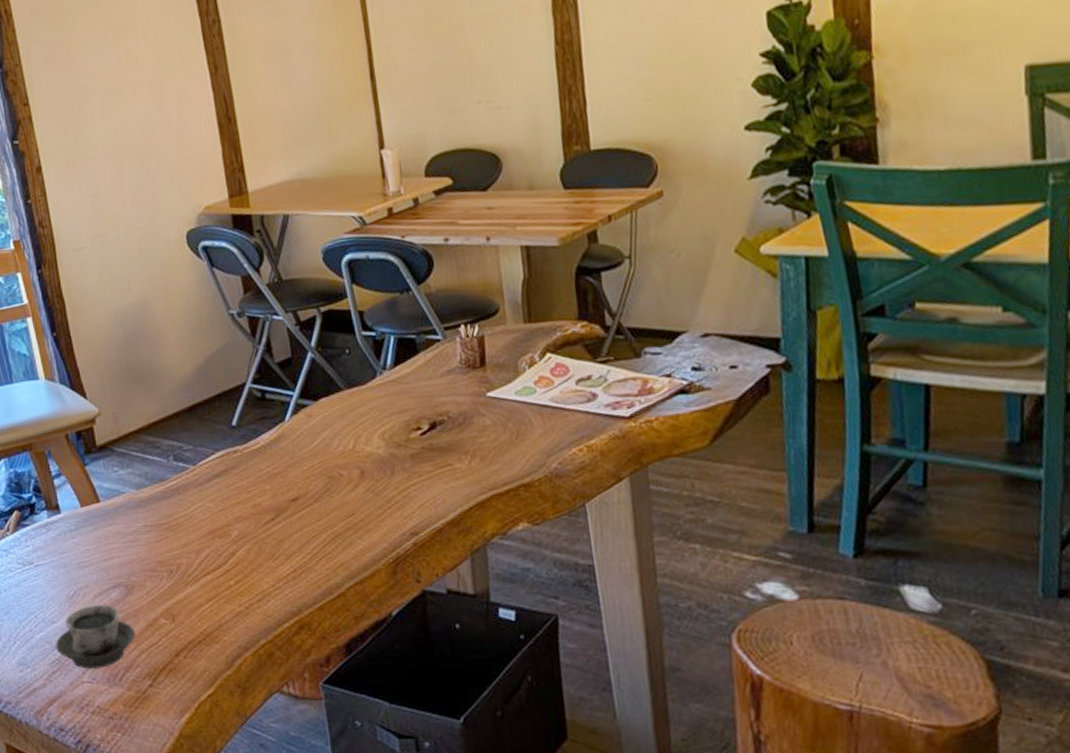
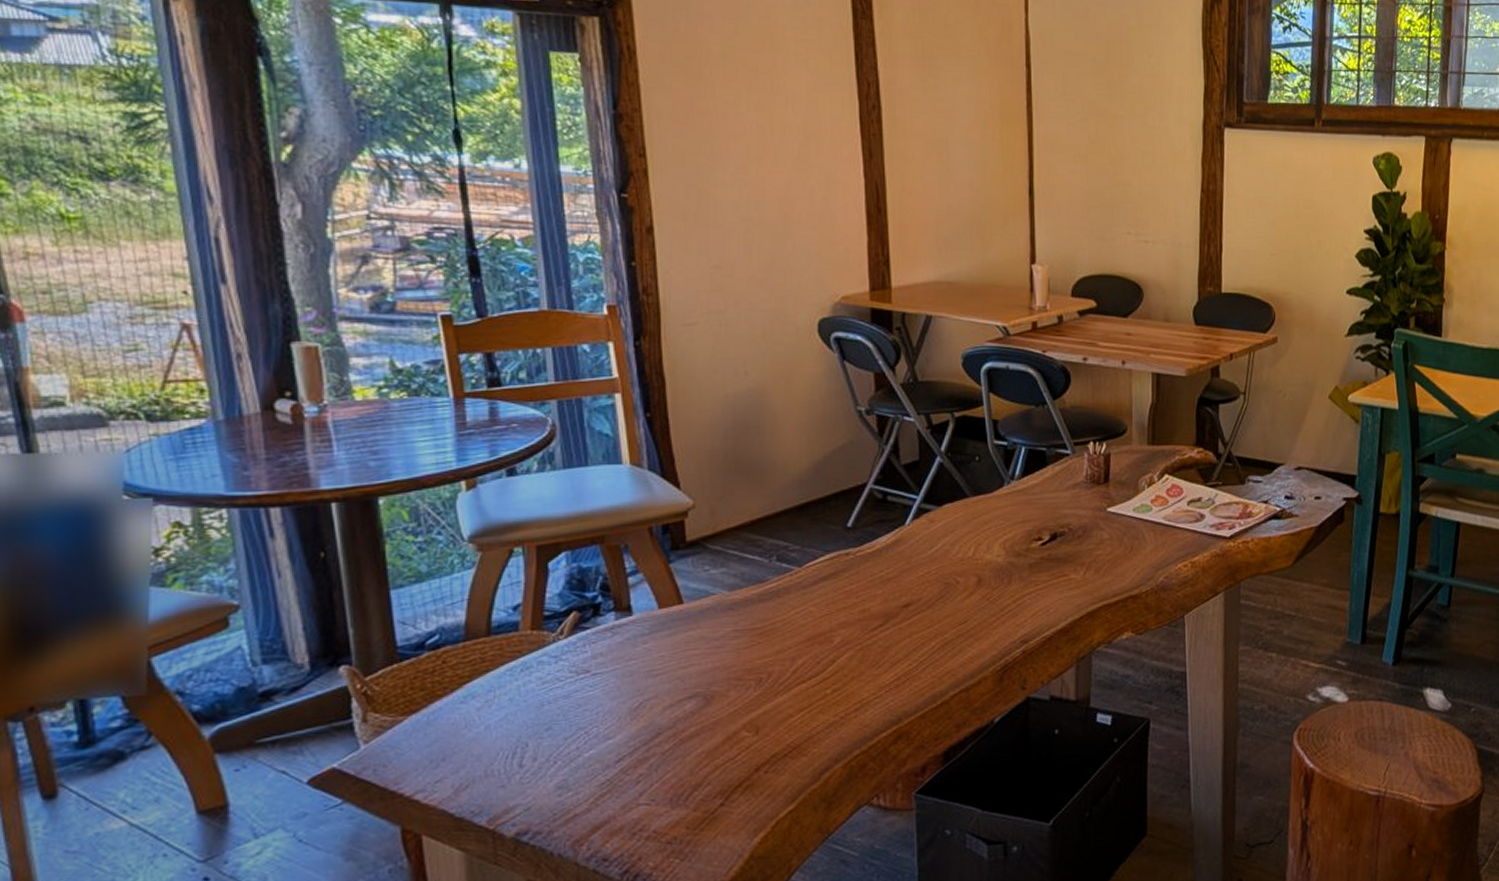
cup: present [55,604,135,669] -> none [608,717,710,790]

